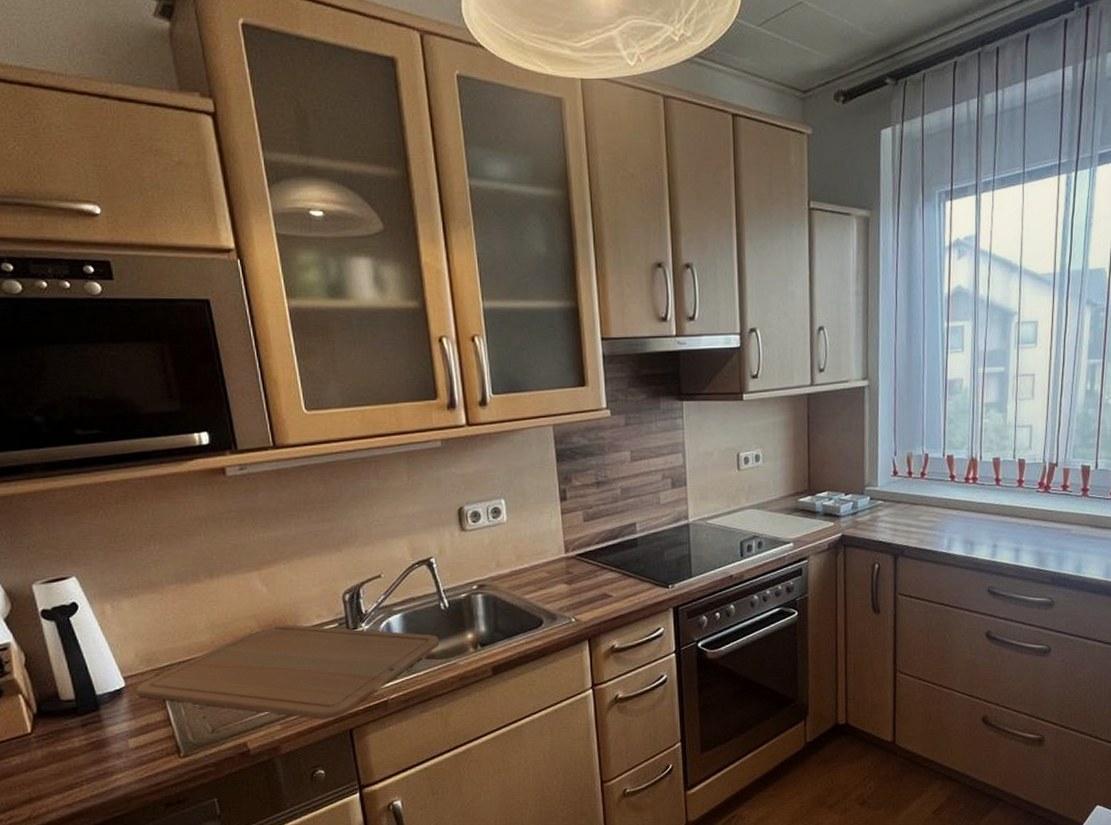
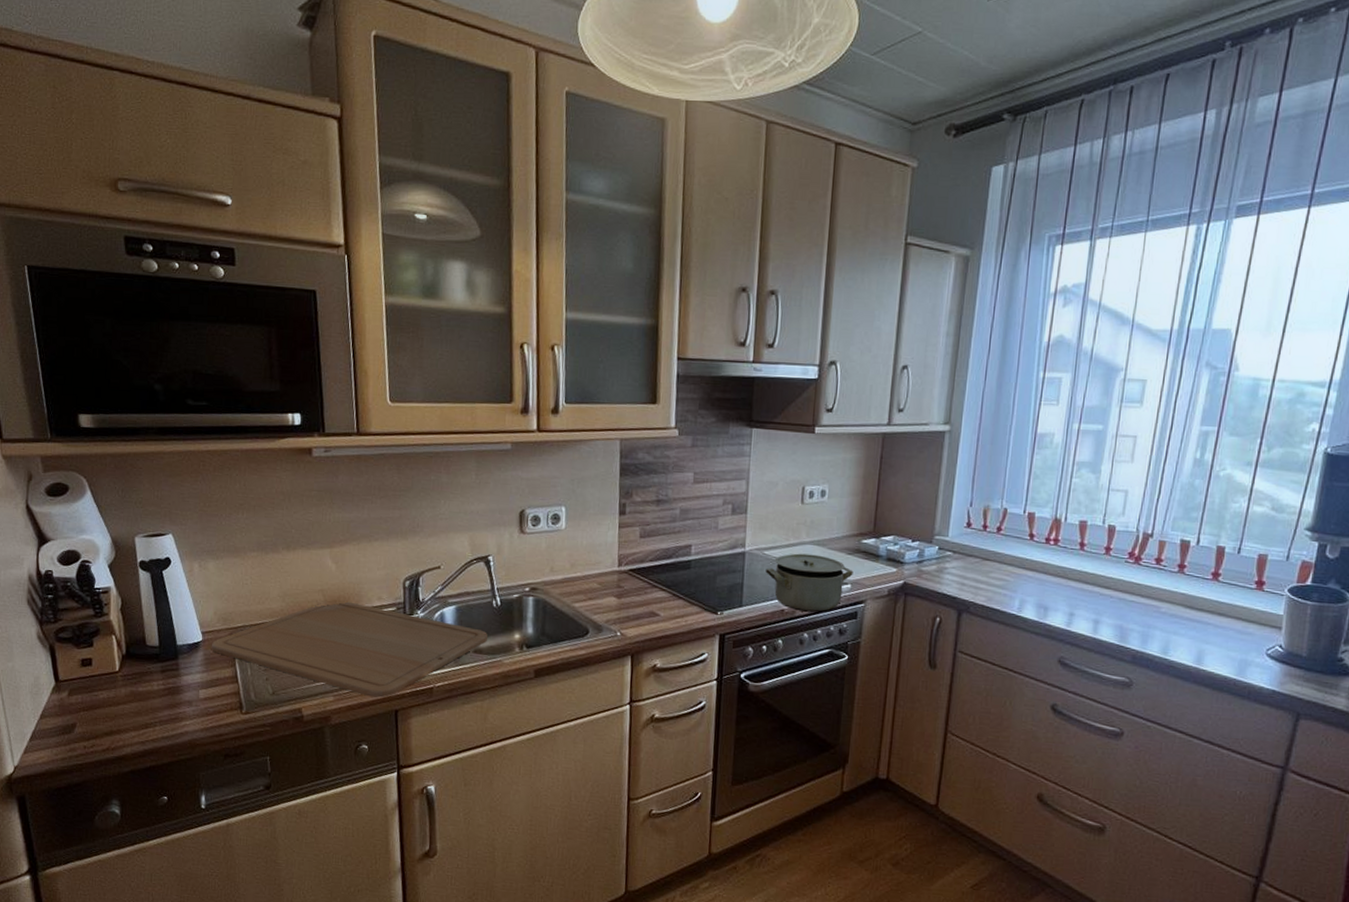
saucepan: none [711,518,794,575] -> present [765,553,854,613]

